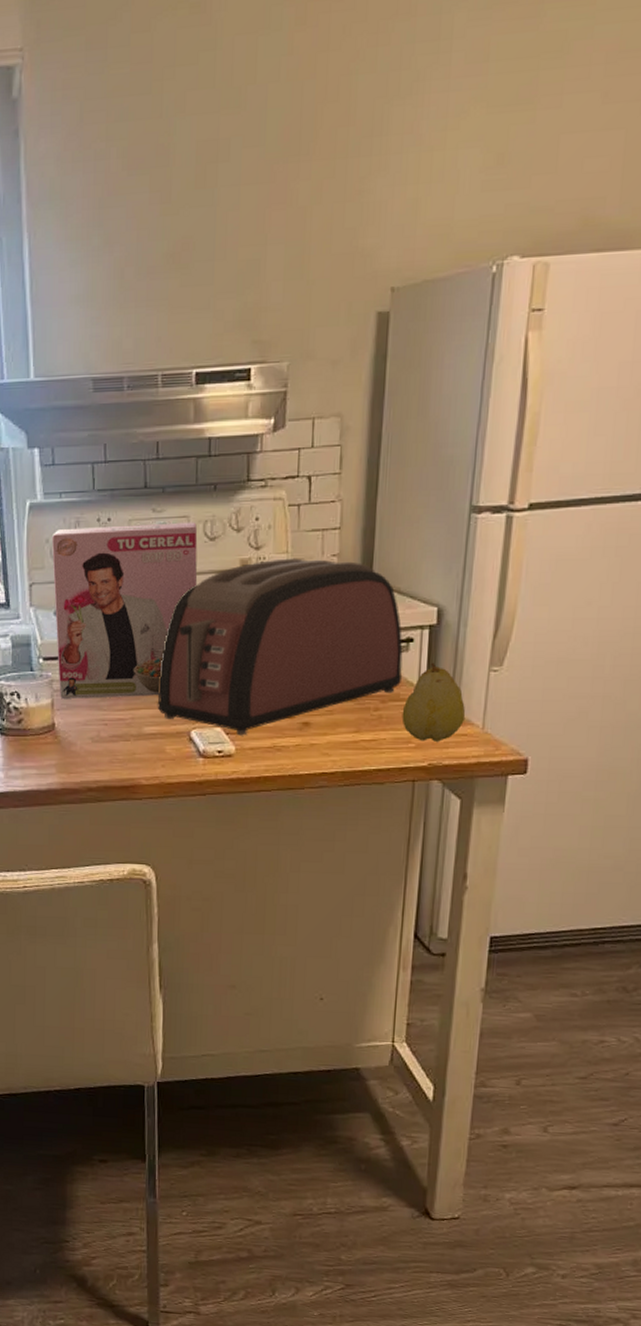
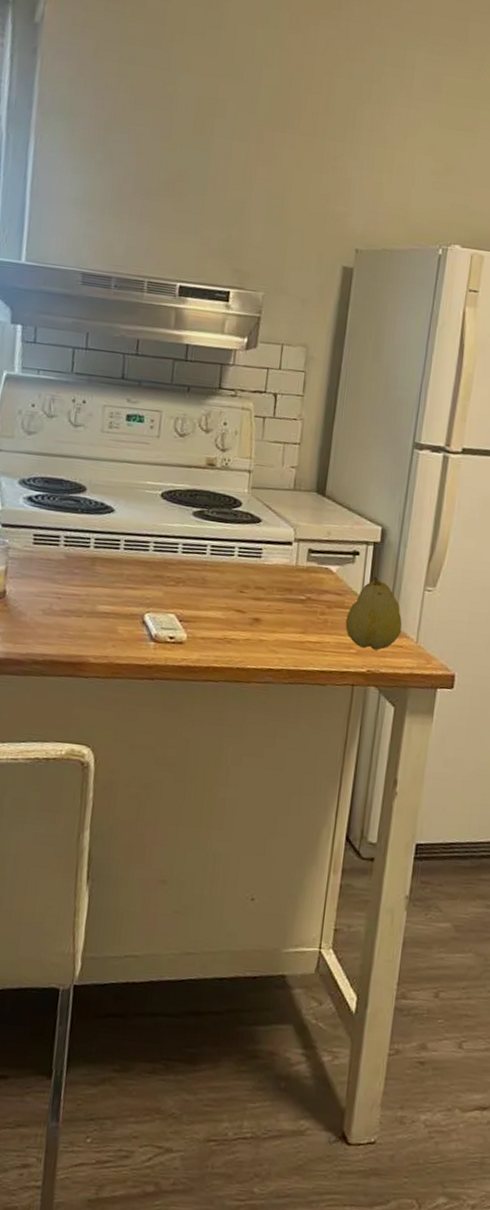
cereal box: present [51,522,198,698] -> none [14,403,169,576]
toaster: present [157,558,403,736] -> none [113,462,350,625]

